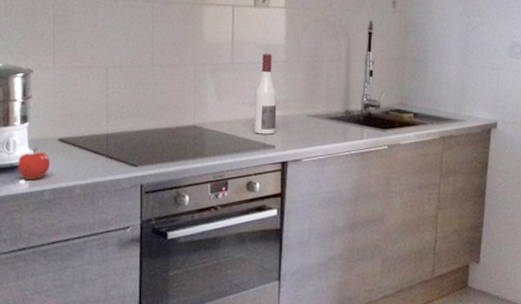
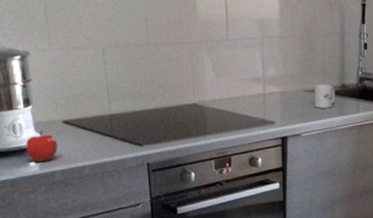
wine bottle: present [253,54,277,135] -> none [251,29,275,111]
mug: none [317,110,339,134] -> present [314,84,335,108]

